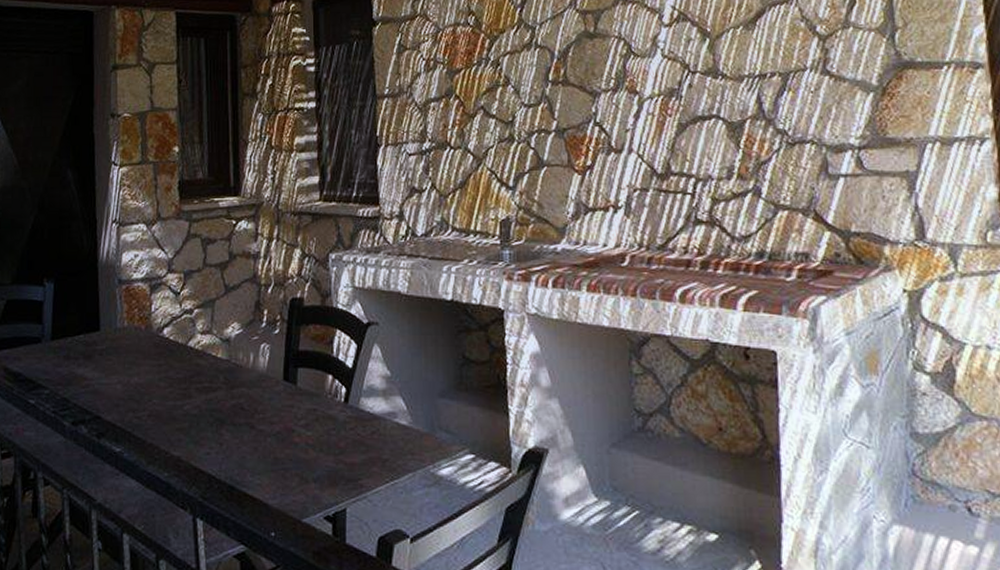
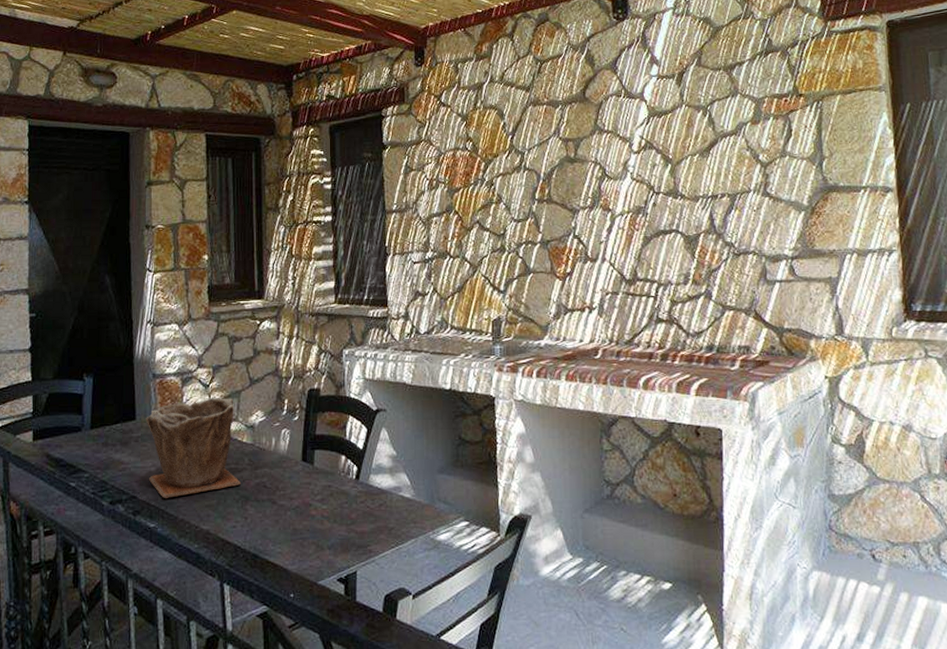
plant pot: none [111,307,216,421] -> present [146,398,242,499]

